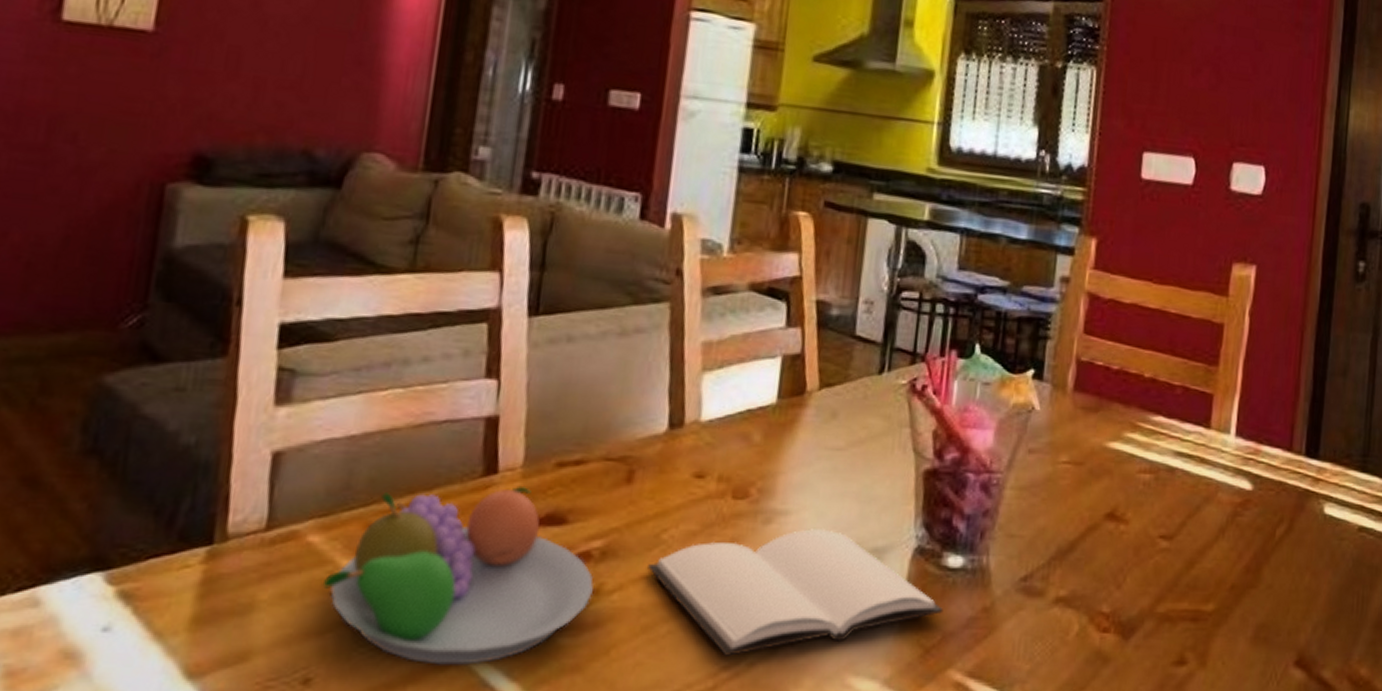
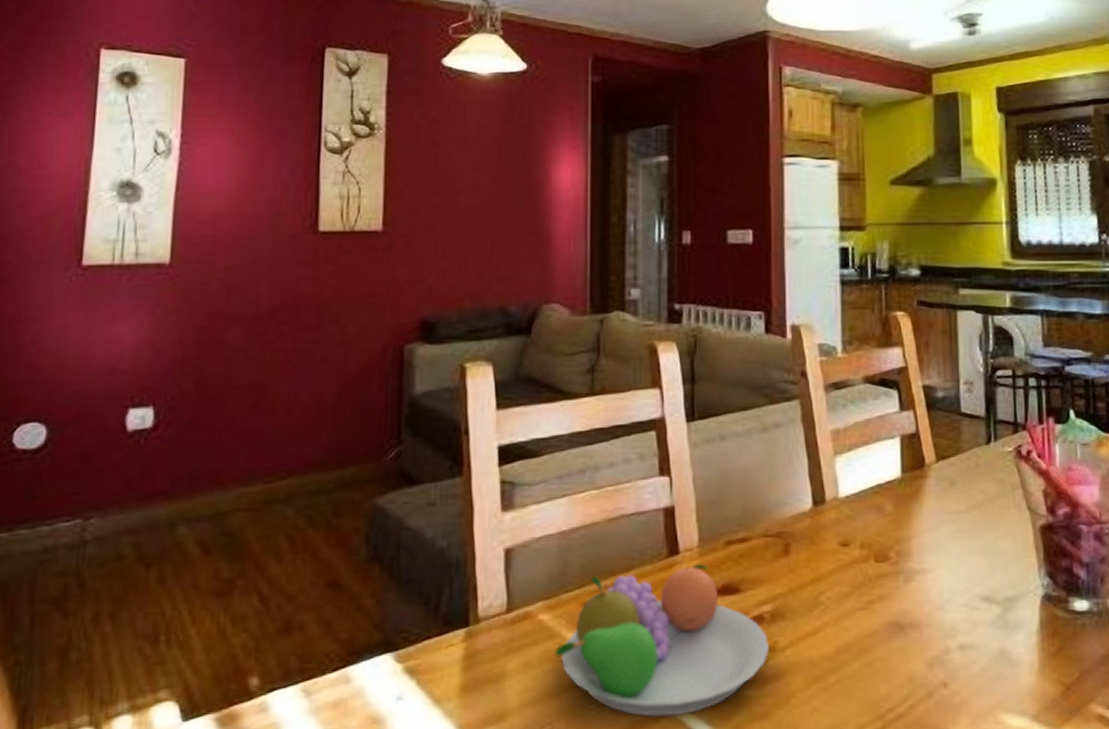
book: present [648,529,944,656] -> none [812,584,1077,700]

